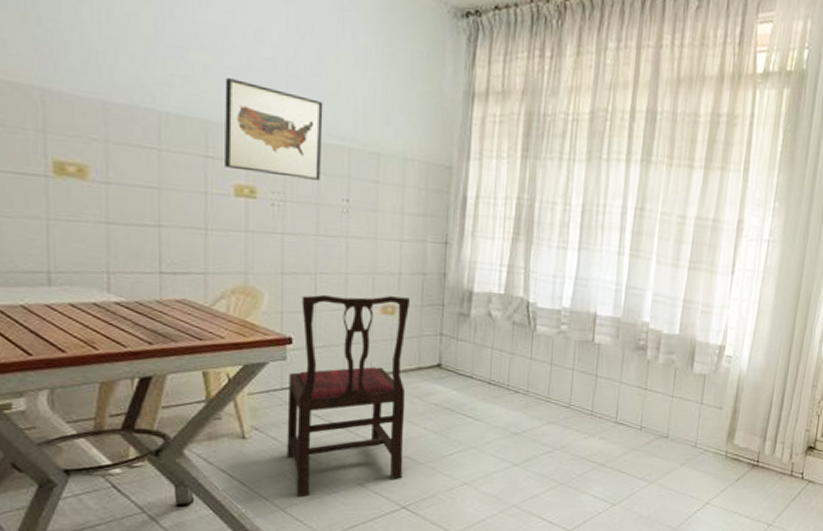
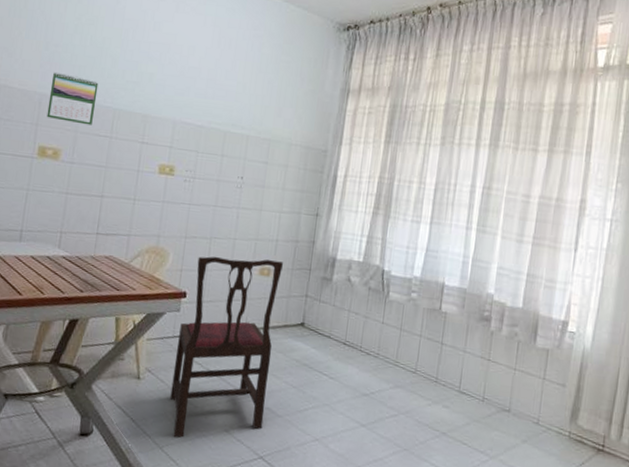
calendar: none [55,57,130,134] -> present [46,71,99,125]
wall art: present [225,78,323,180] -> none [155,83,232,161]

